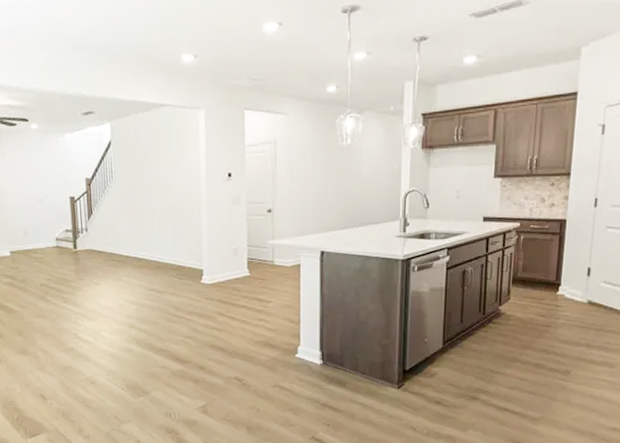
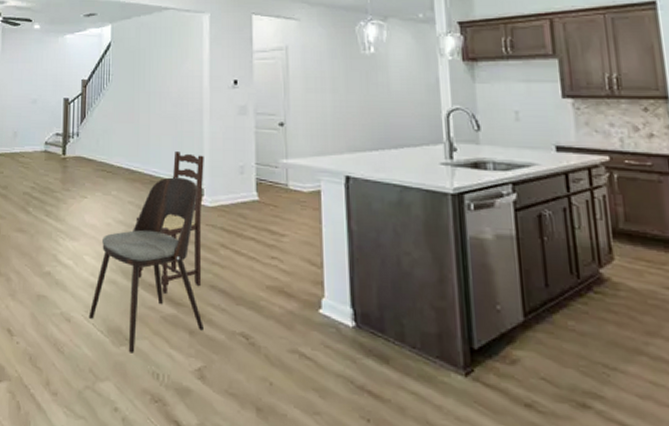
dining chair: none [110,261,206,401] -> present [88,177,203,353]
dining chair: none [145,240,203,355] -> present [136,151,204,294]

